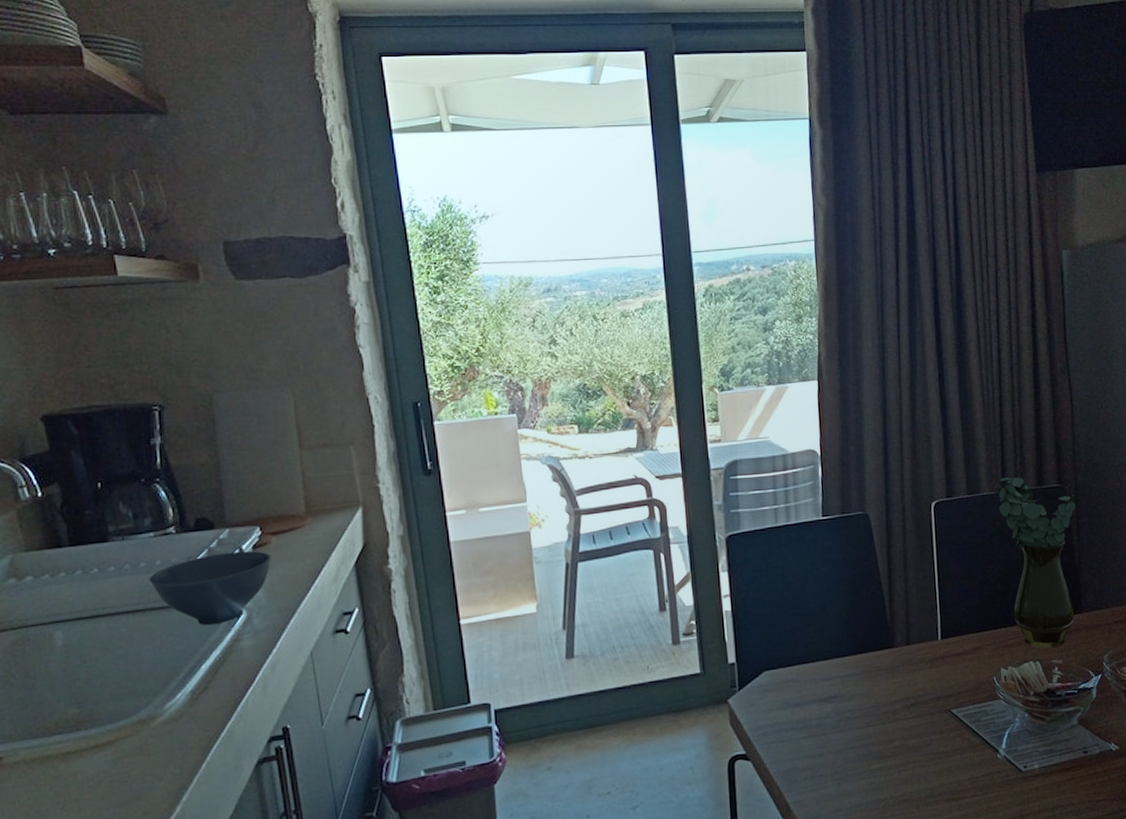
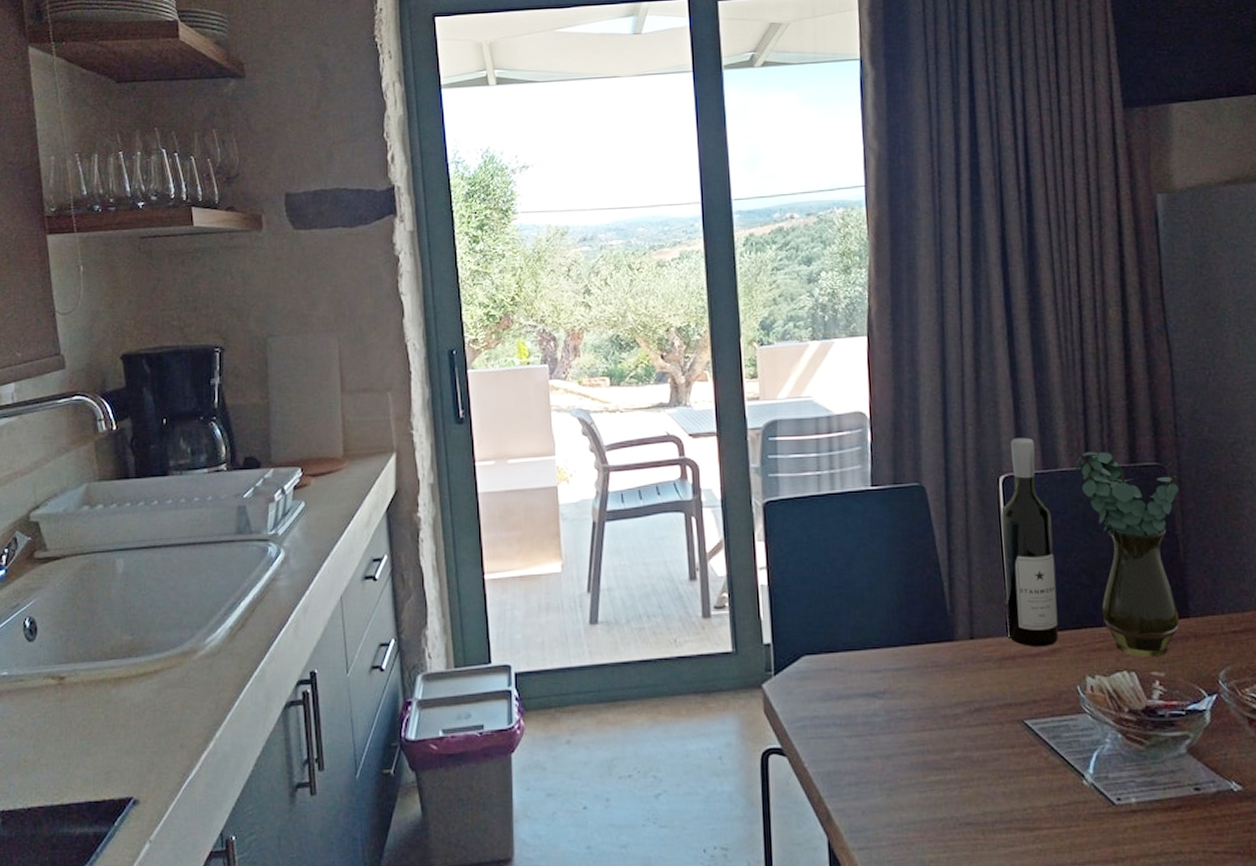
bowl: present [150,551,271,625] -> none [201,491,309,563]
bottle: none [933,467,979,648] -> present [1001,437,1059,648]

